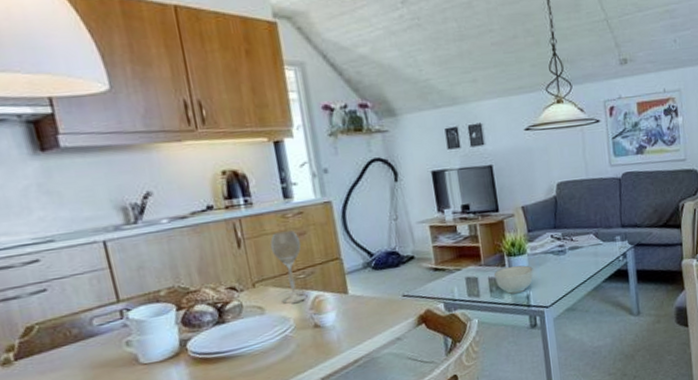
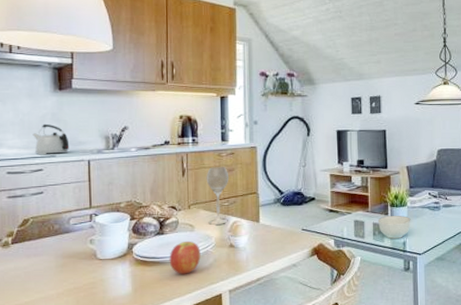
kettle: none [14,198,73,242] -> present [32,123,70,155]
fruit: none [237,326,279,368] -> present [169,240,201,274]

